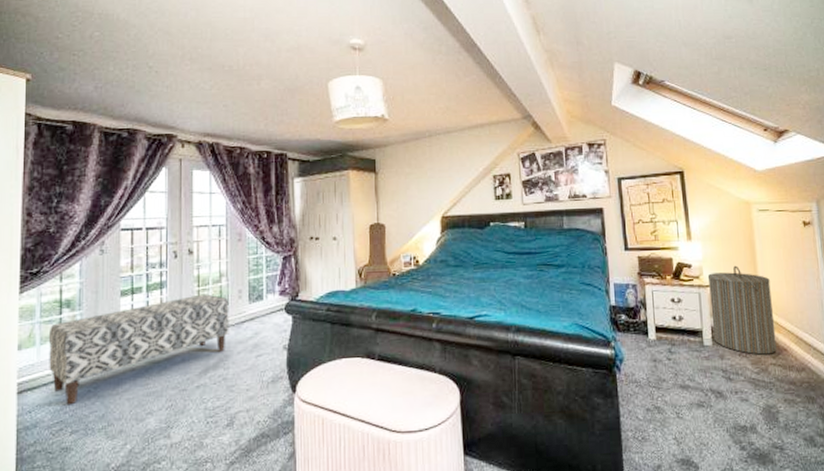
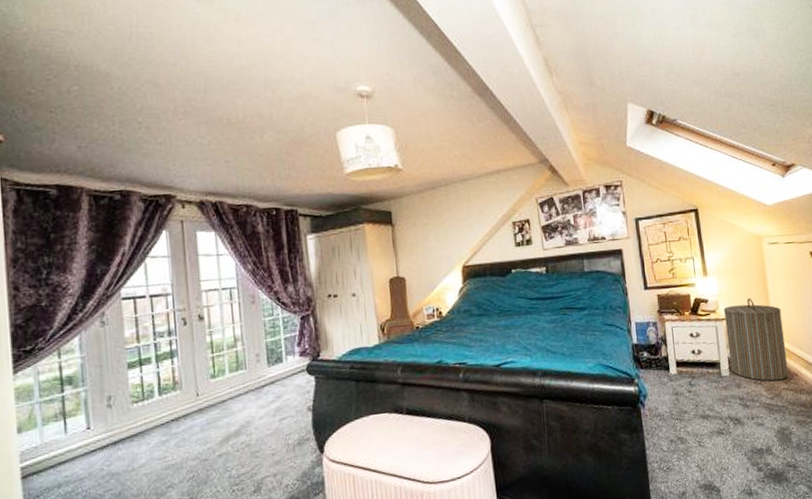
bench: present [48,294,229,406] -> none [50,360,249,486]

